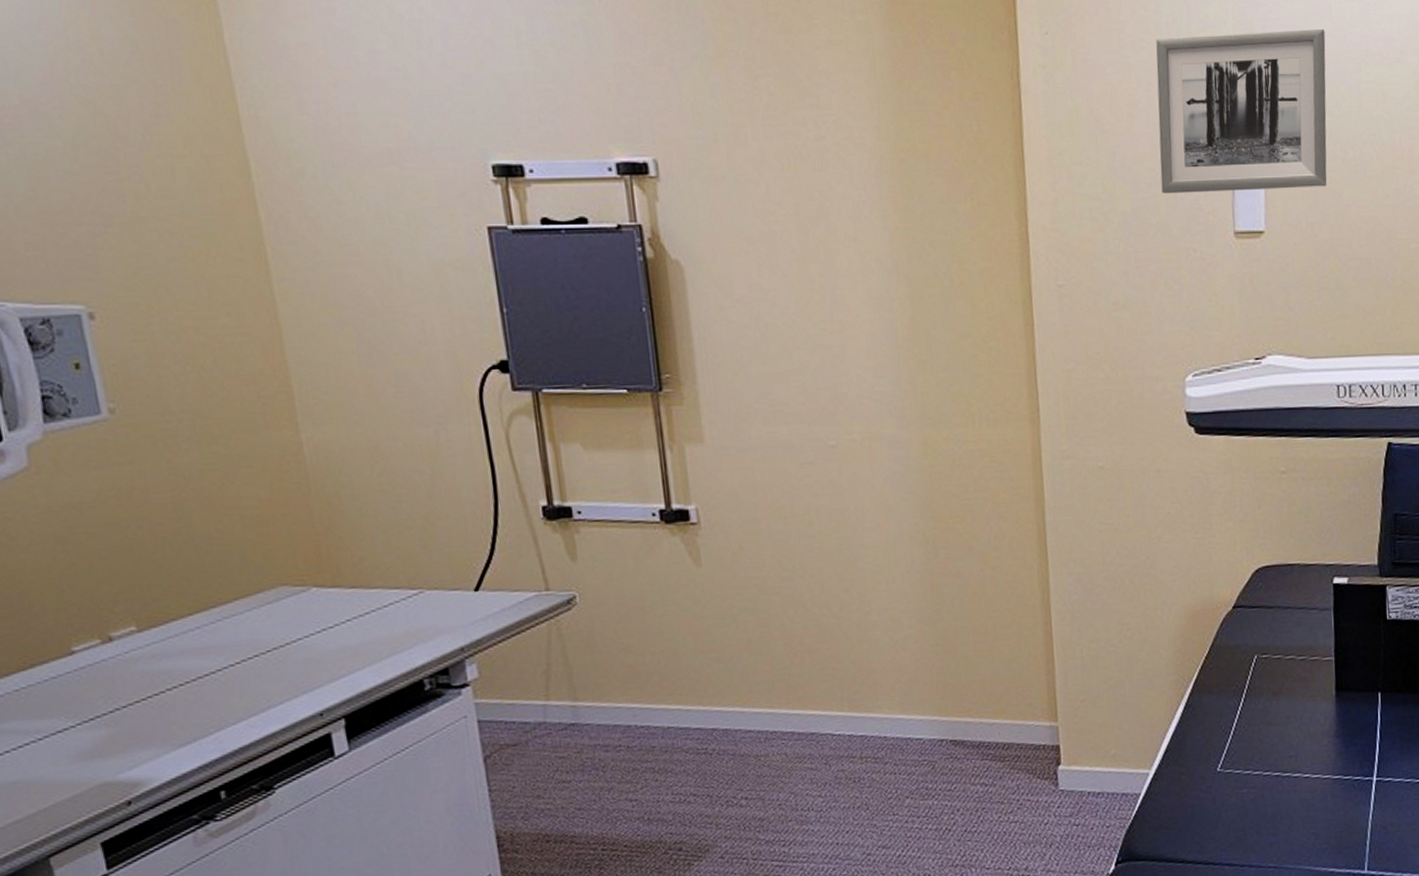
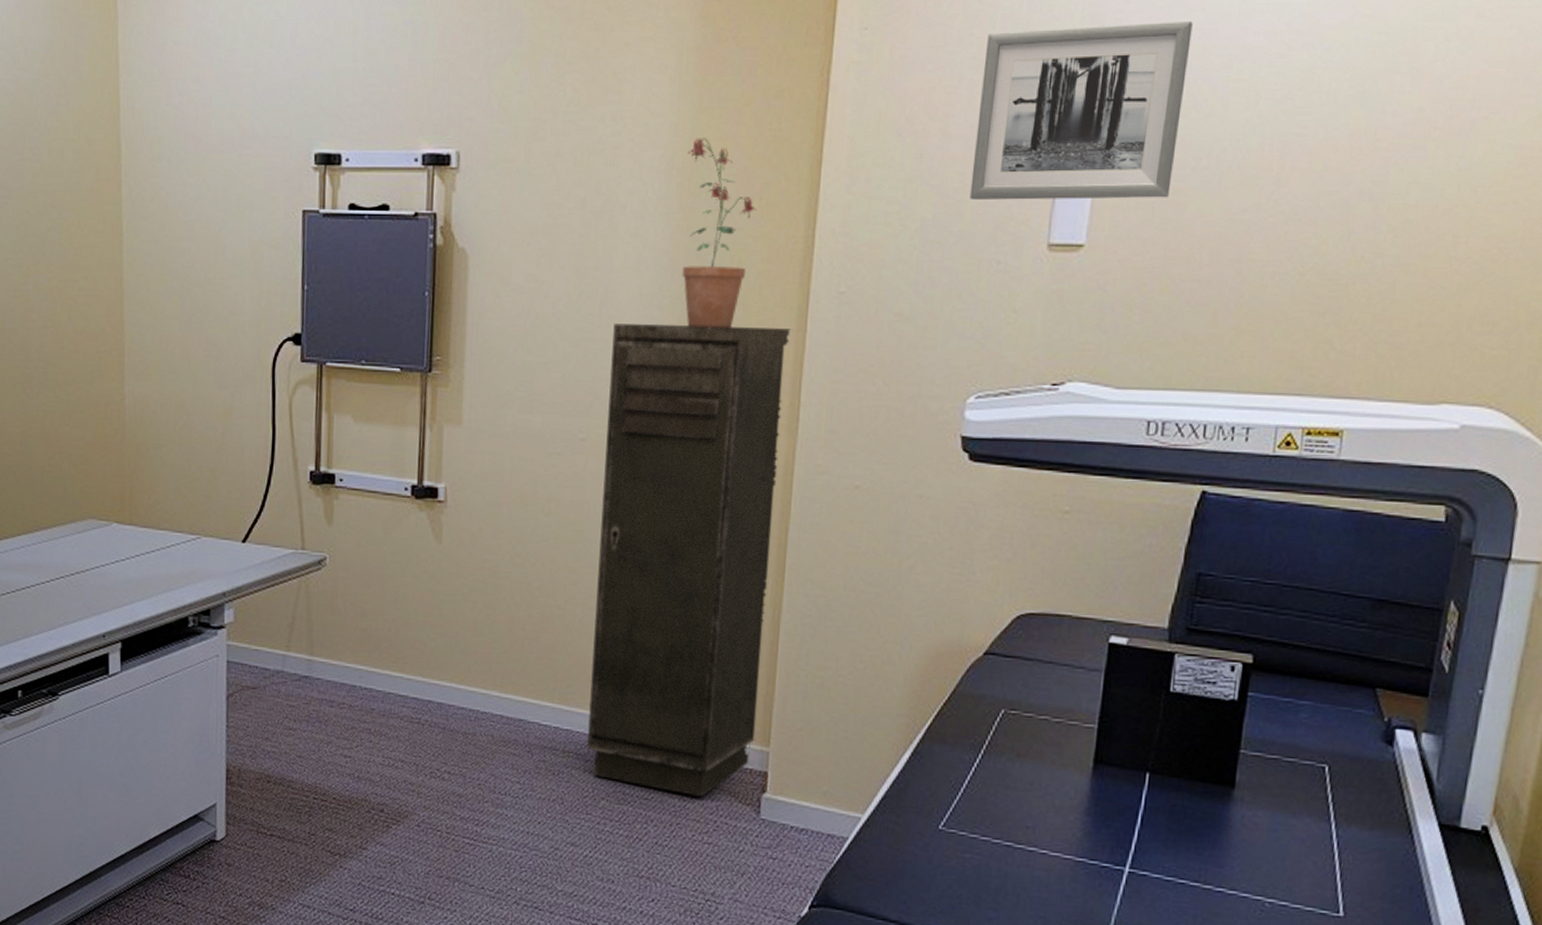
storage cabinet: none [847,323,1045,779] -> present [587,323,791,796]
potted plant: none [894,141,970,327] -> present [682,138,757,328]

